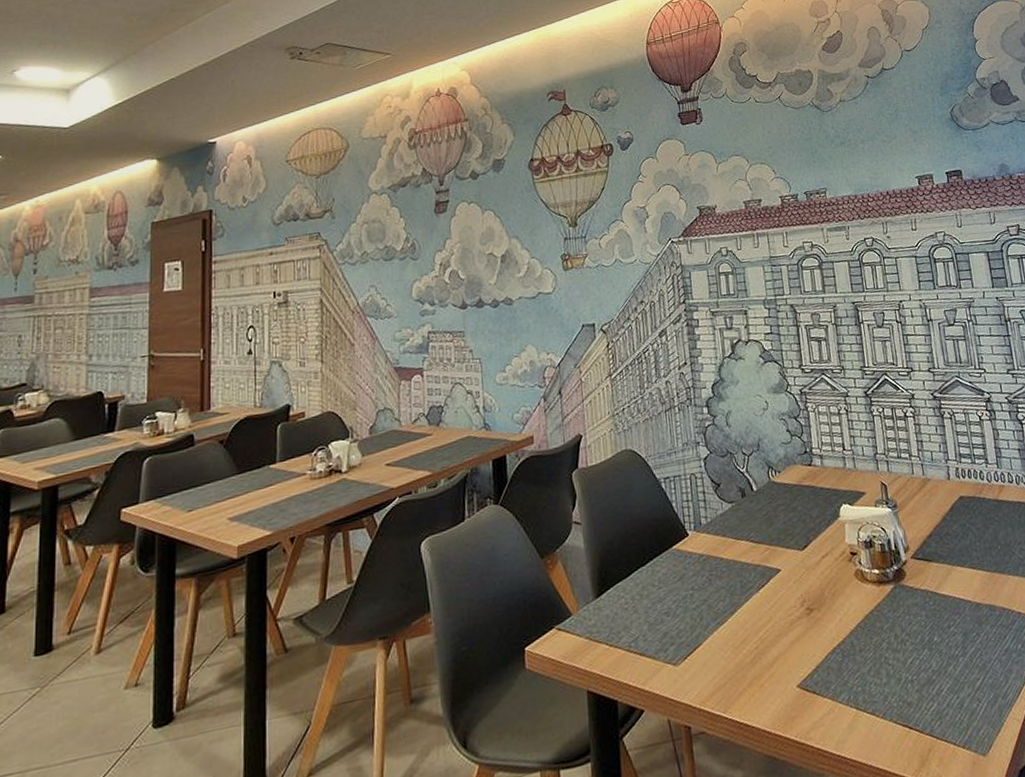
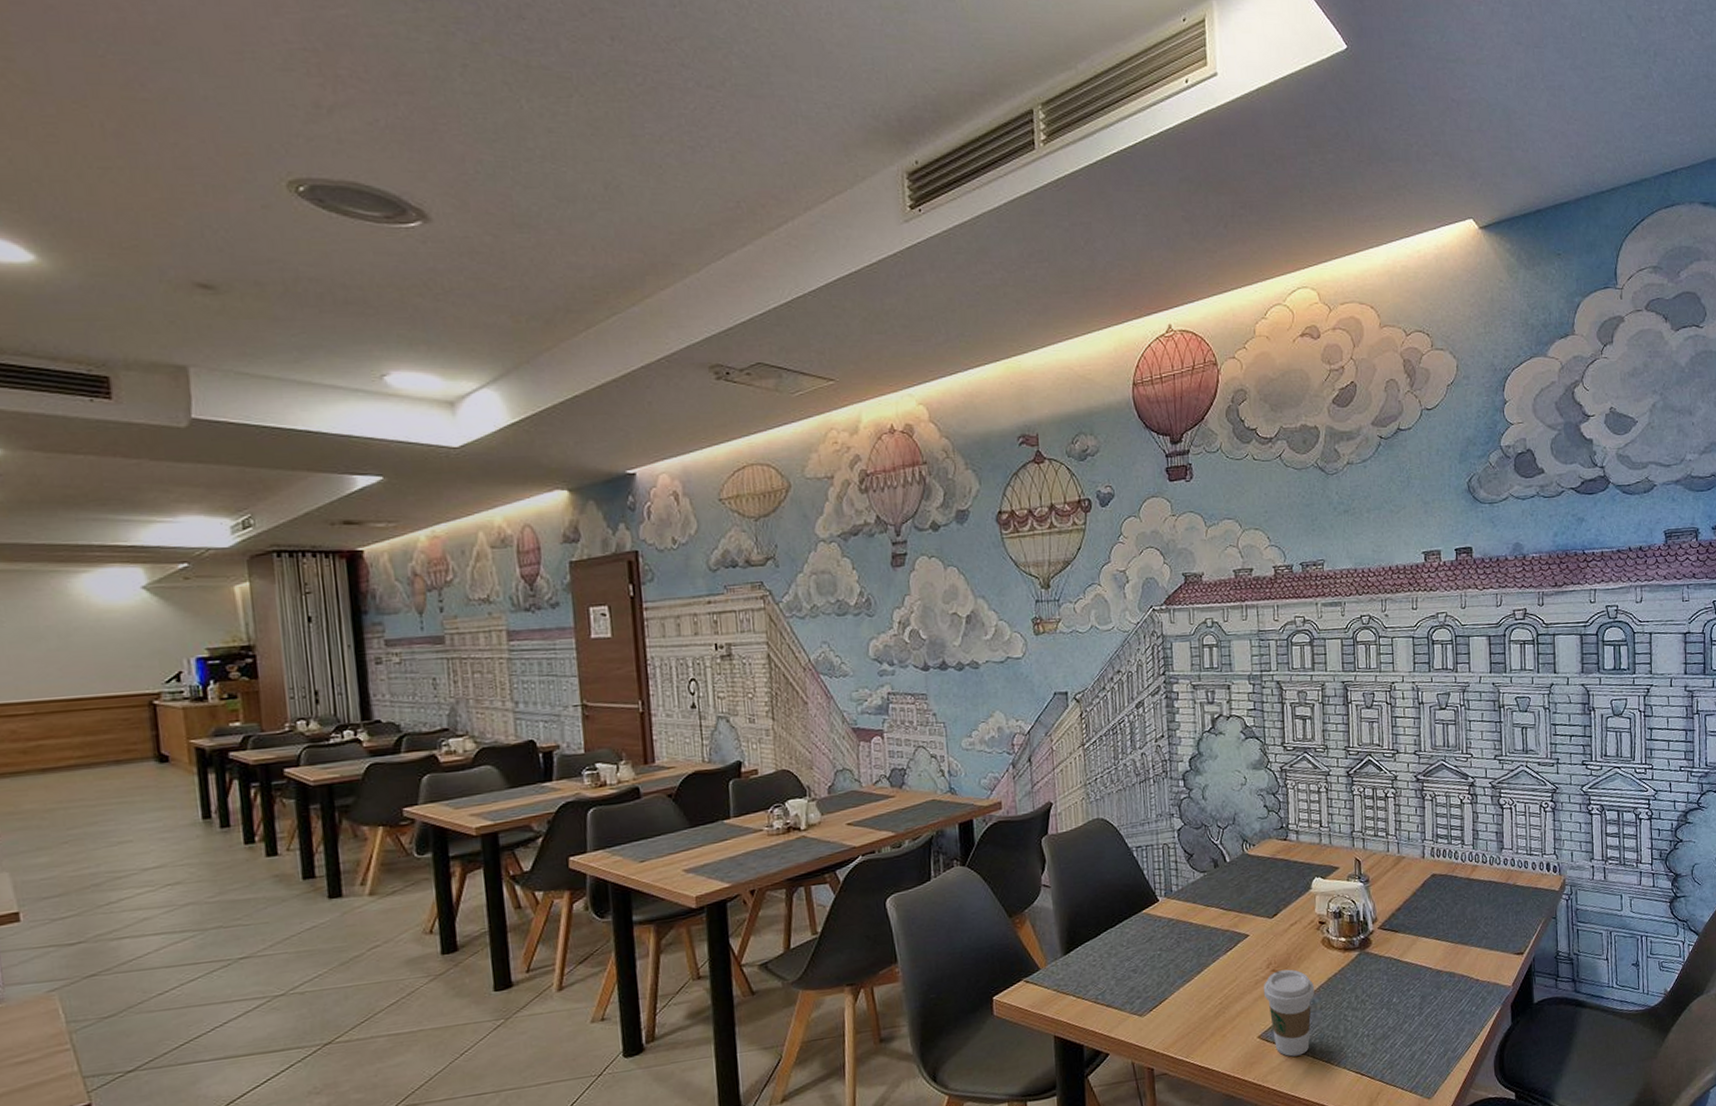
coffee cup: none [798,606,852,709] -> present [1263,969,1314,1057]

